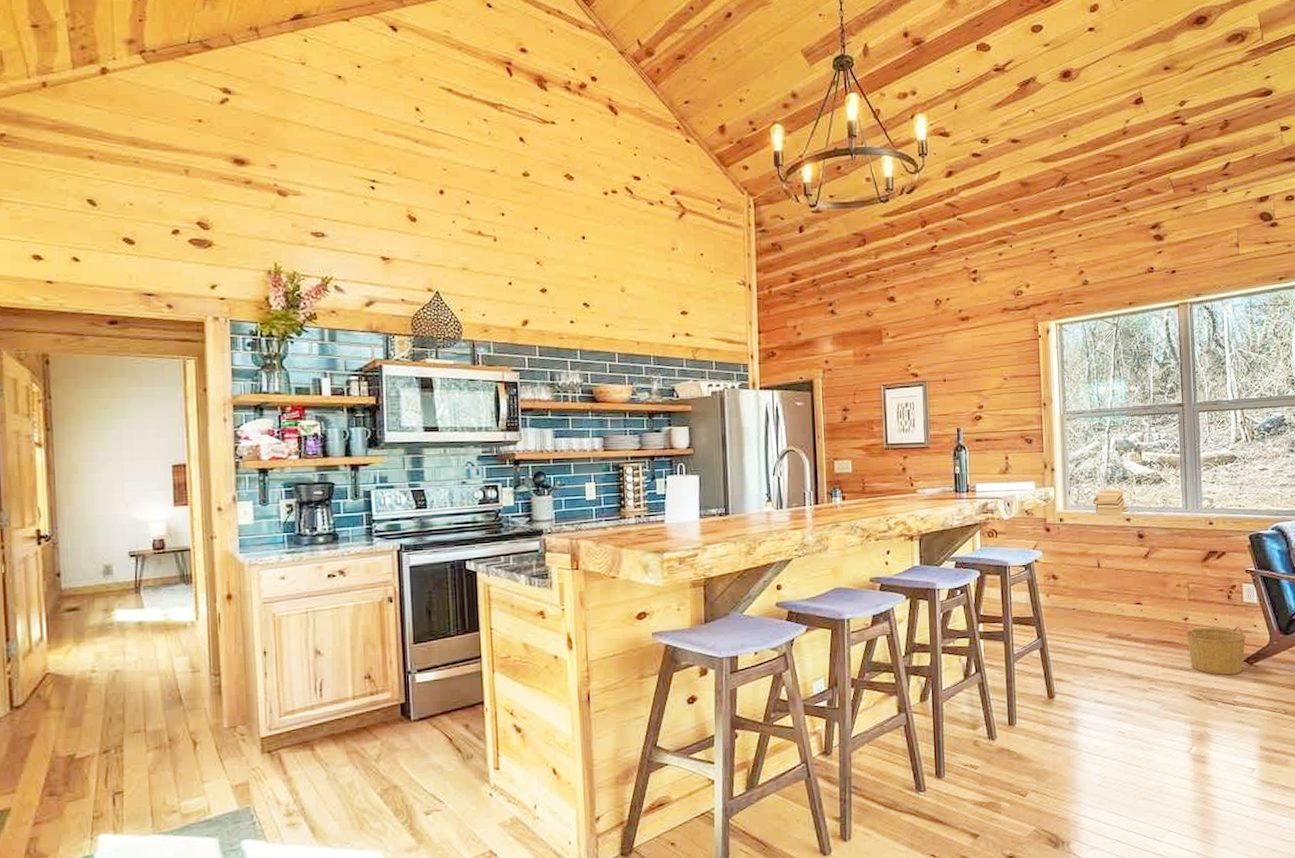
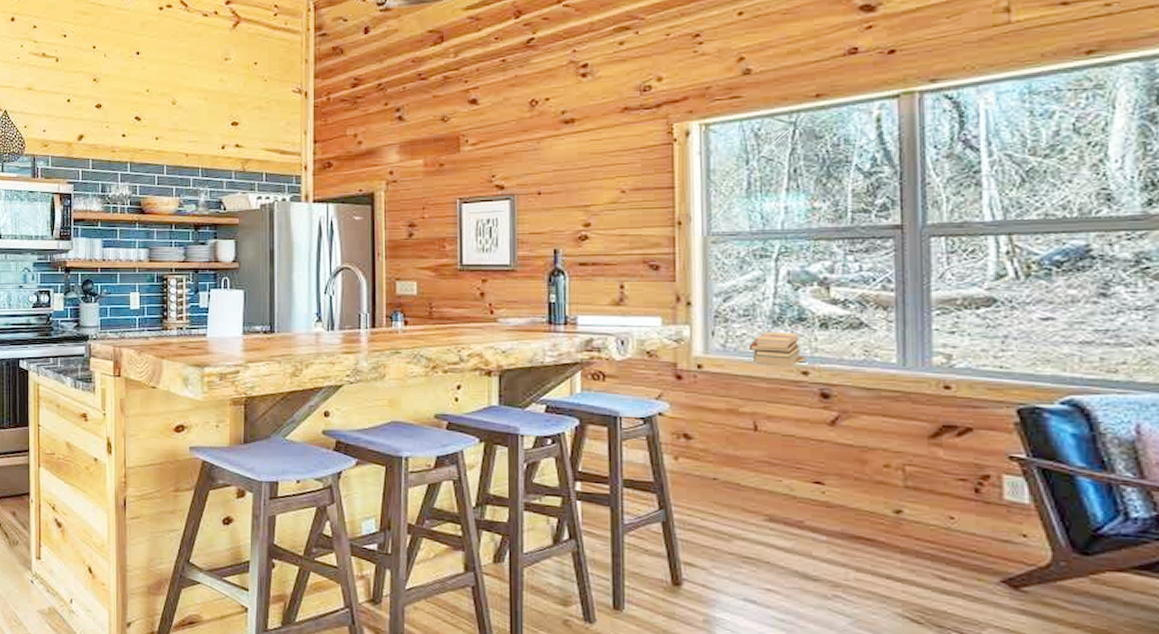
basket: present [1186,626,1246,675] -> none [898,526,1006,599]

